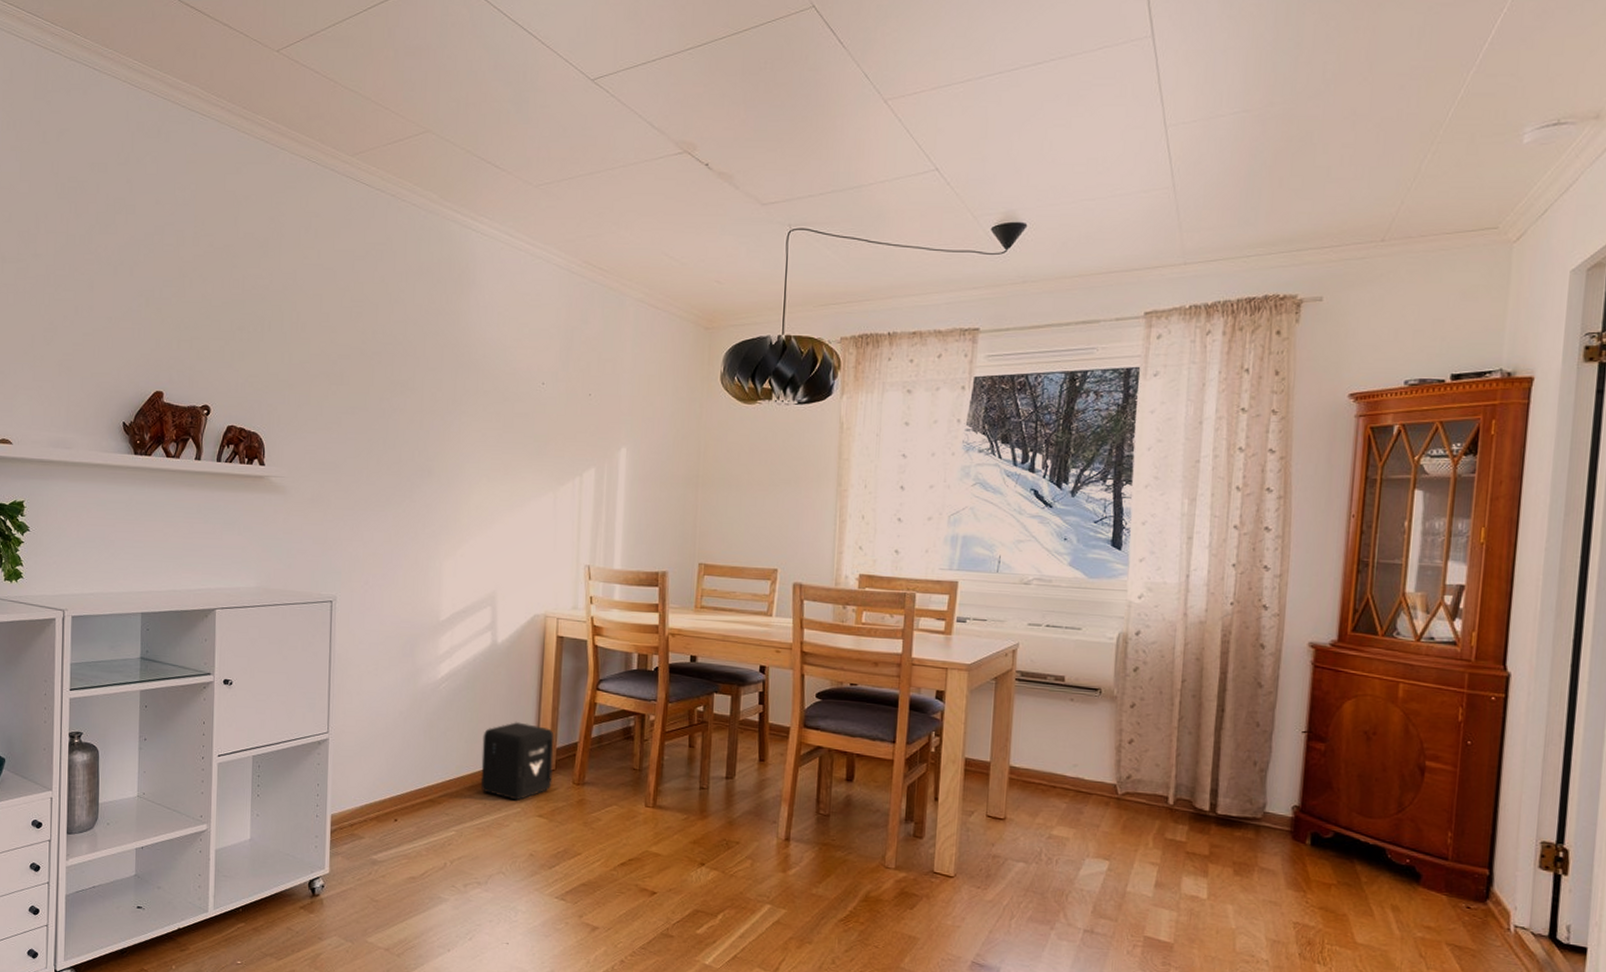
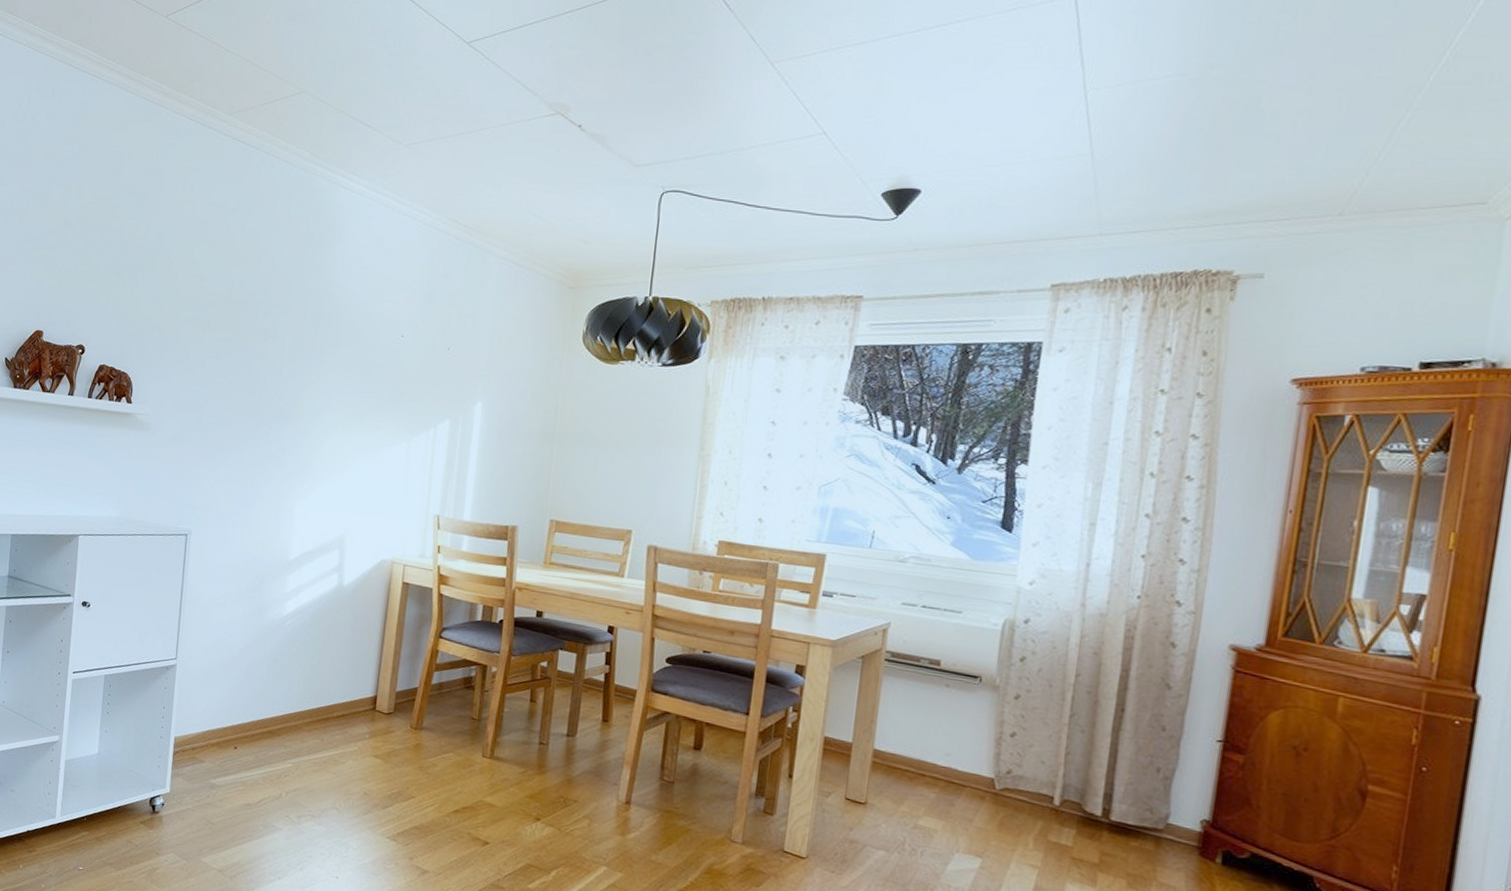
air purifier: present [480,722,554,801] -> none [319,663,395,740]

